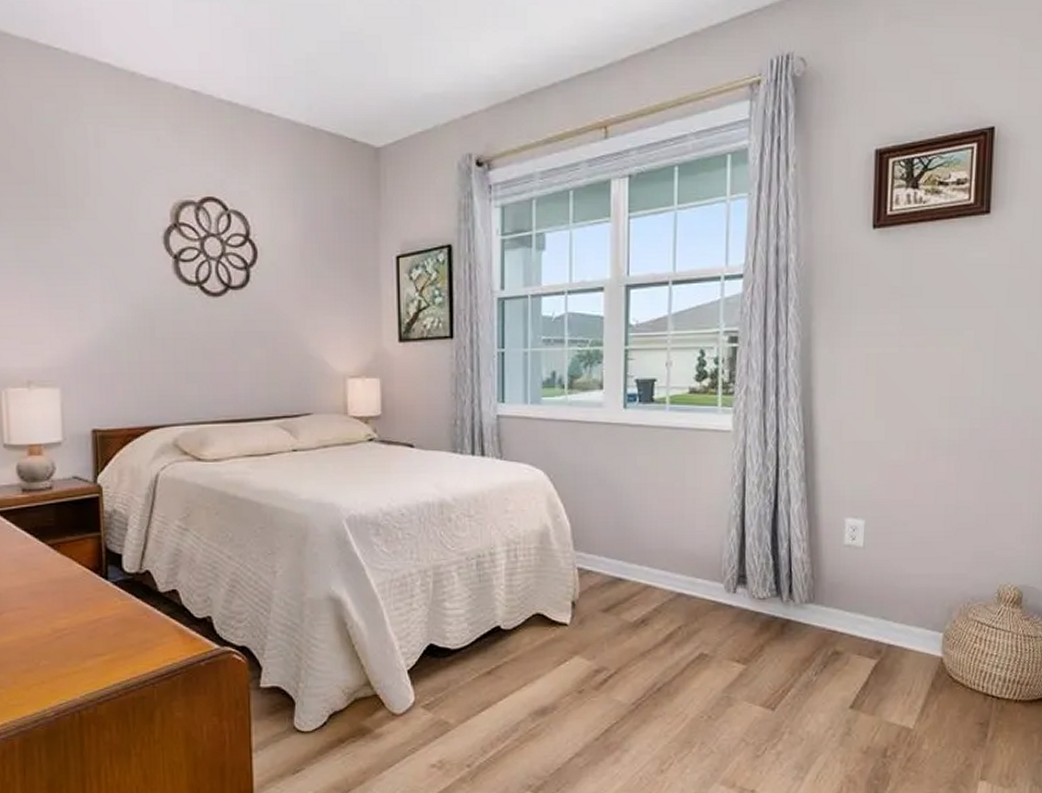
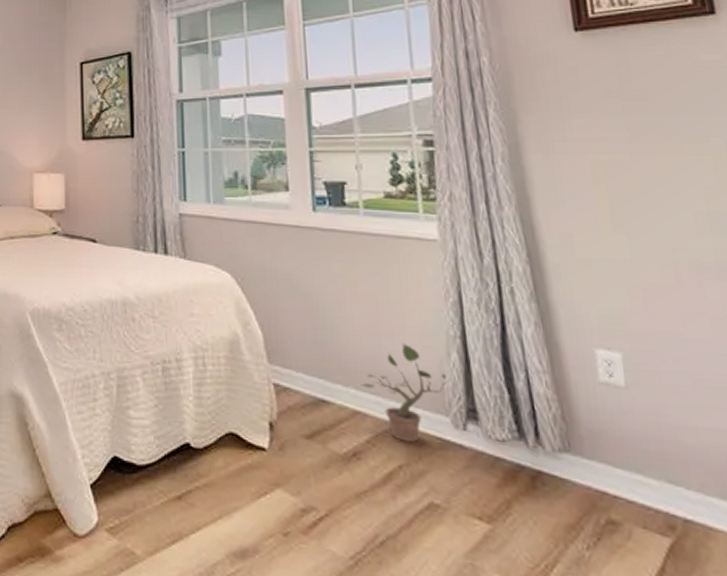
potted plant: none [653,524,727,607] -> present [361,343,449,442]

